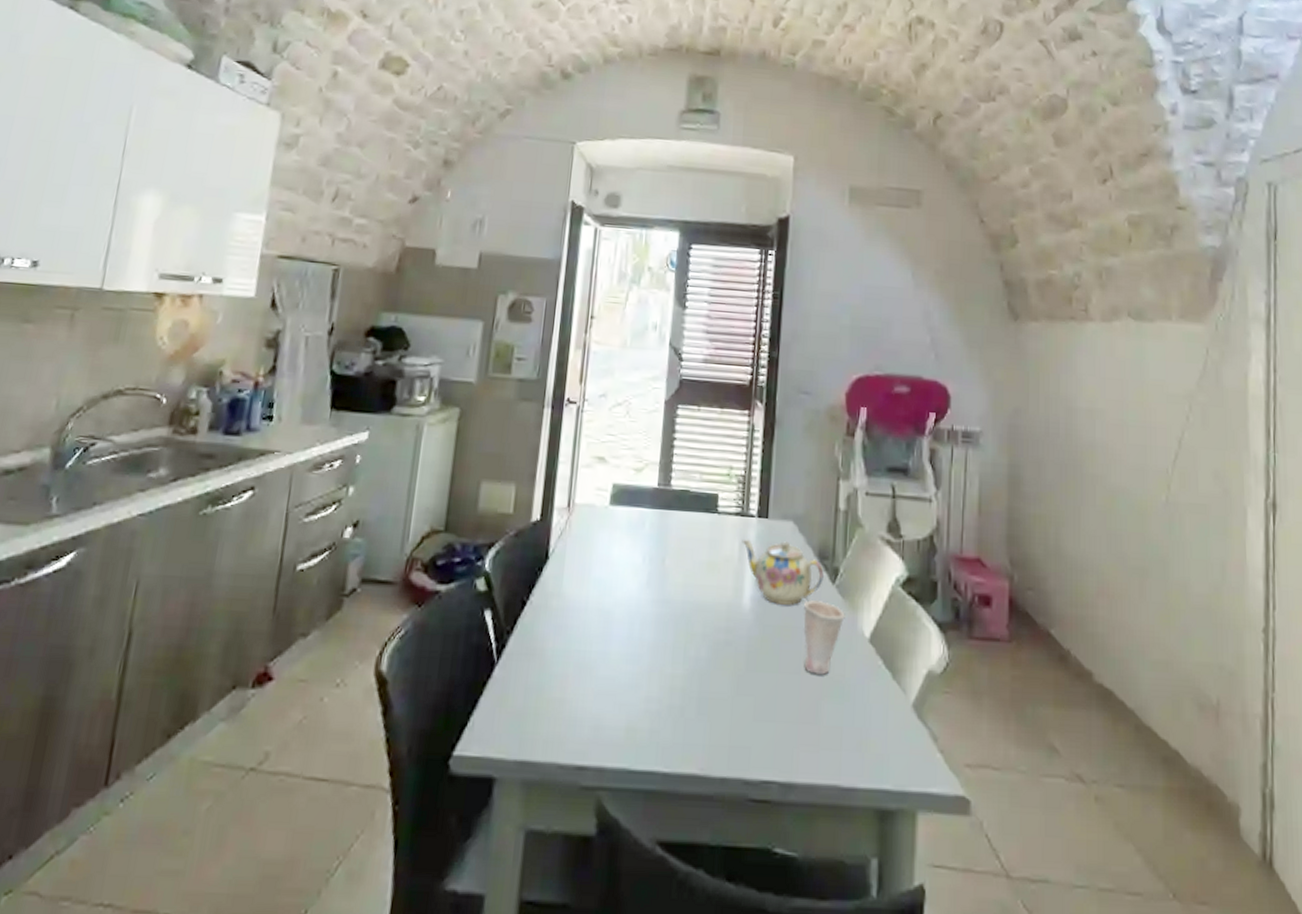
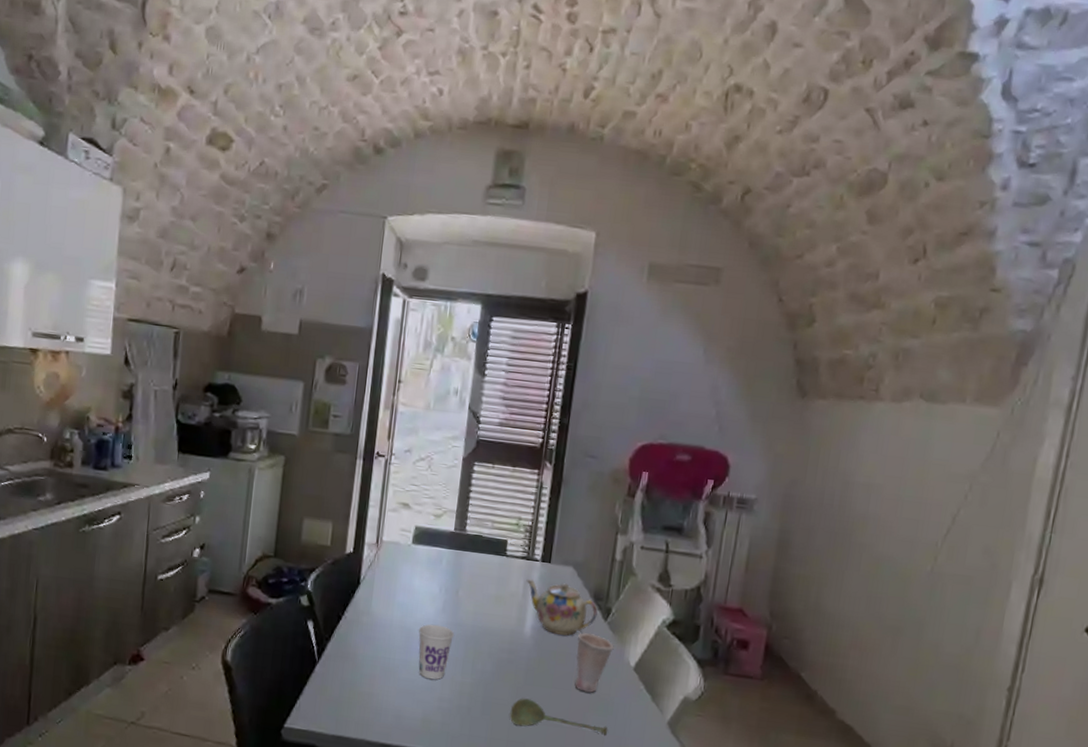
cup: none [618,603,662,675] -> present [418,624,455,680]
soupspoon: none [730,689,846,728] -> present [509,698,608,735]

